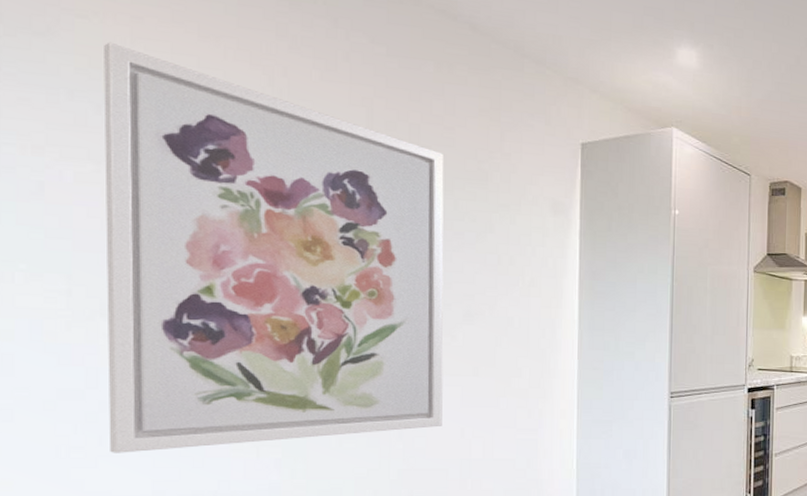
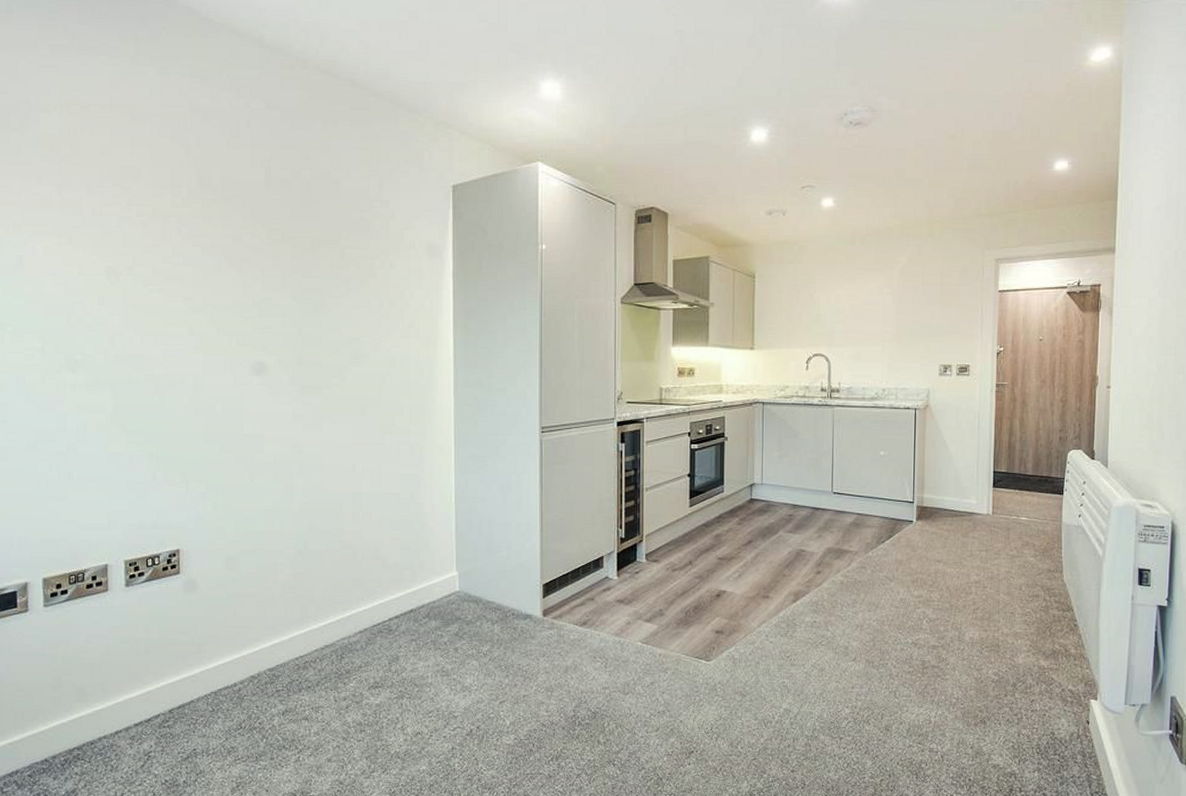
wall art: present [103,42,444,453] -> none [61,131,336,487]

